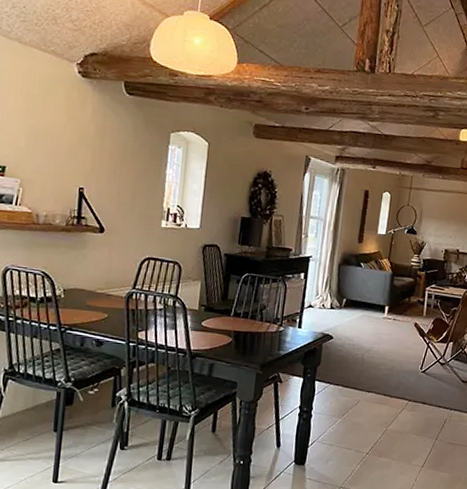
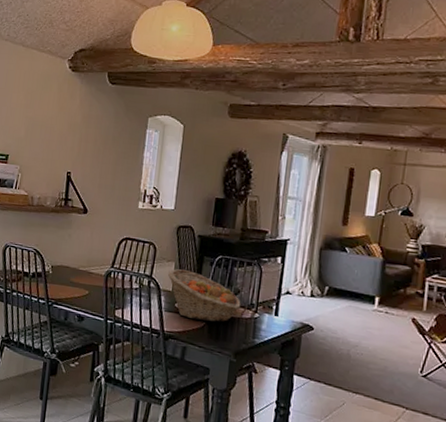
fruit basket: none [194,288,267,338] -> present [168,269,241,322]

